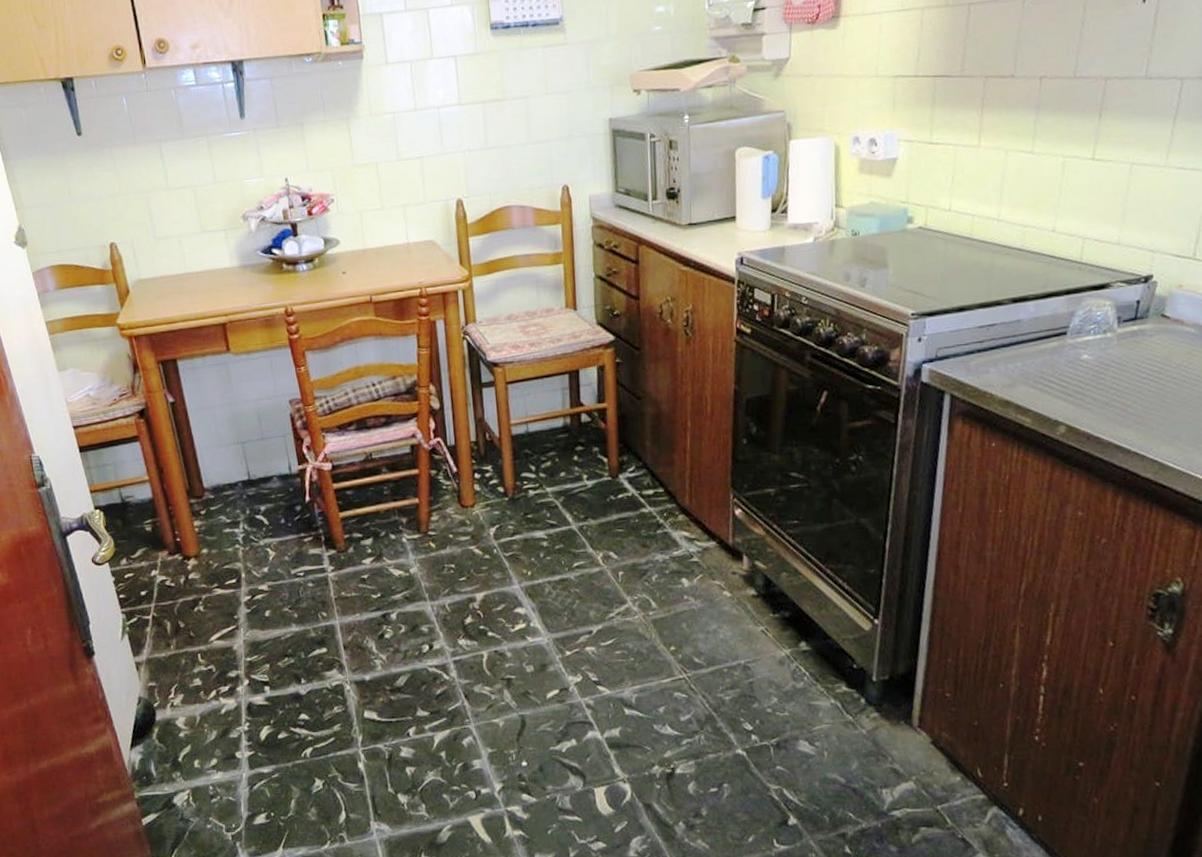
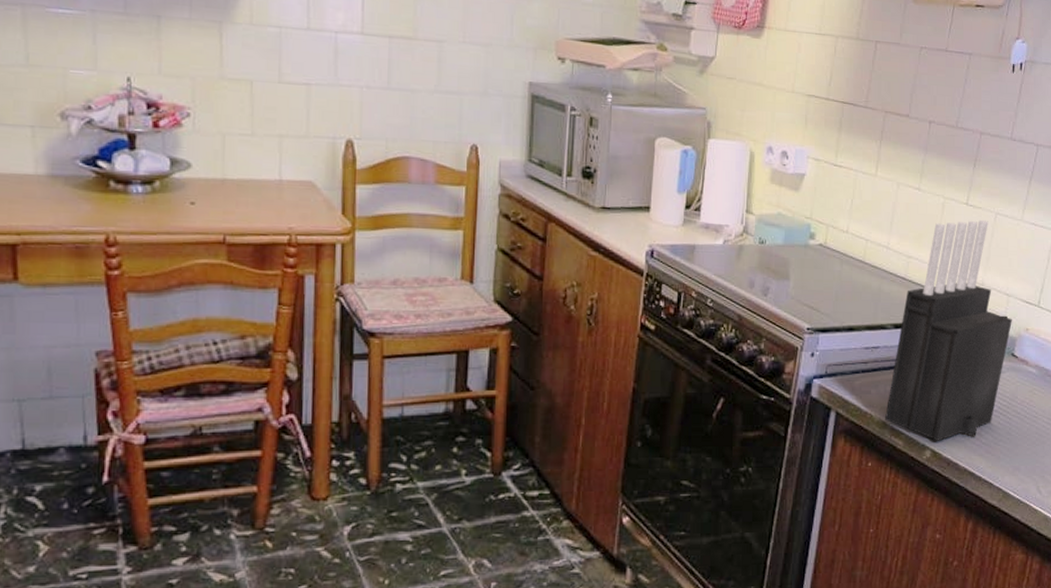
knife block: none [1007,173,1161,416] -> present [884,219,1013,441]

